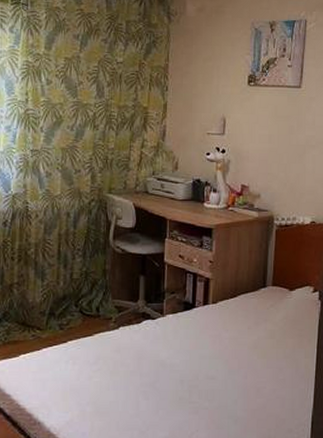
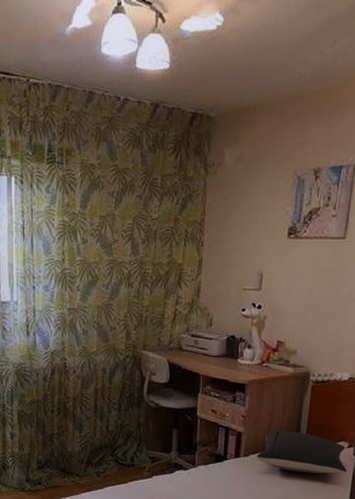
pillow: none [225,276,313,319] -> present [256,431,347,474]

